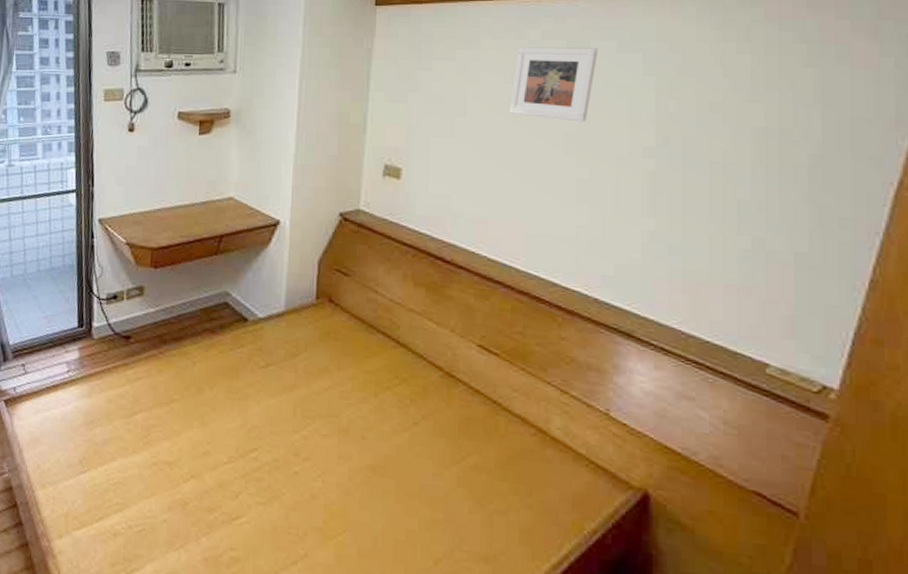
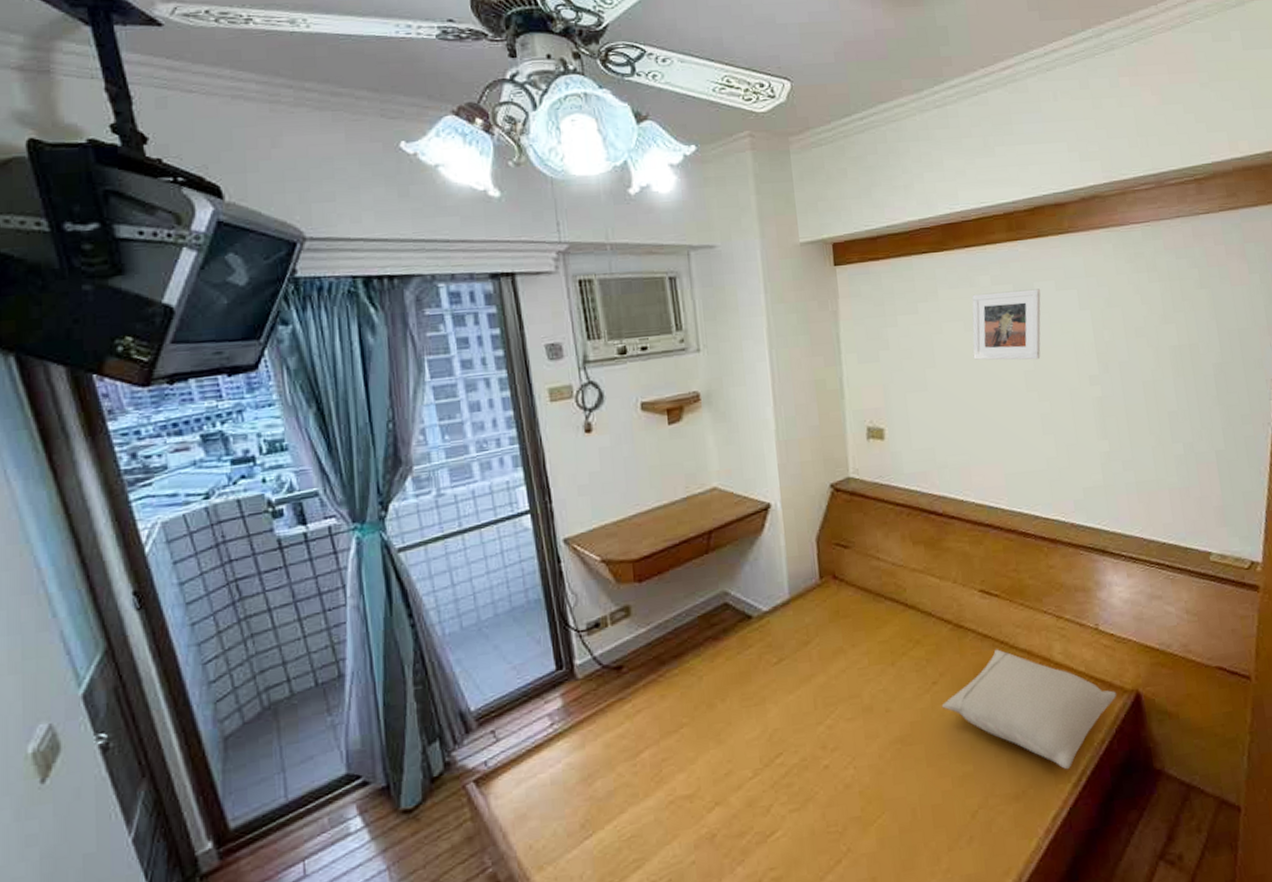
pillow: none [419,407,621,549] -> present [941,649,1117,770]

